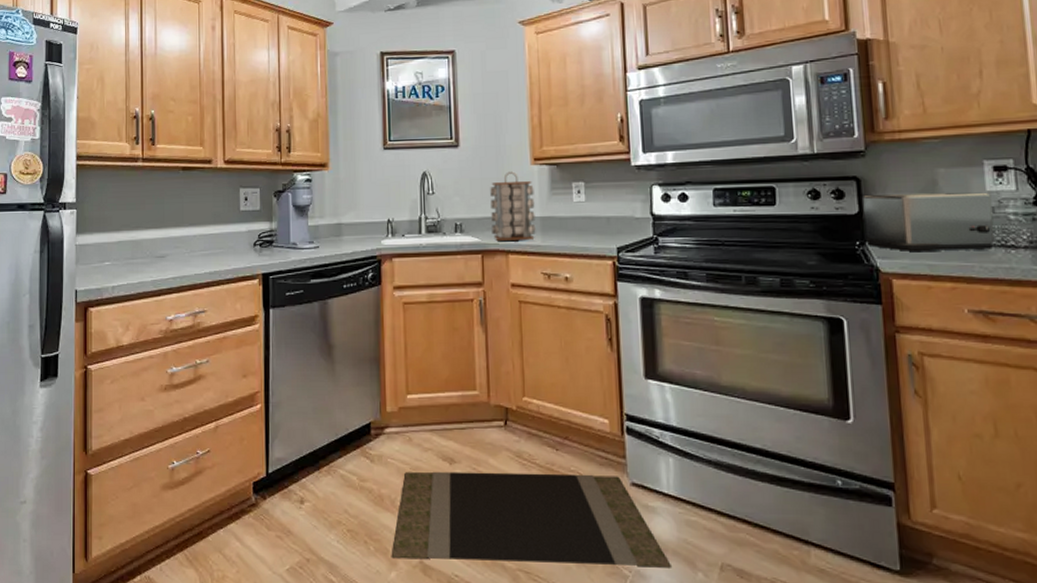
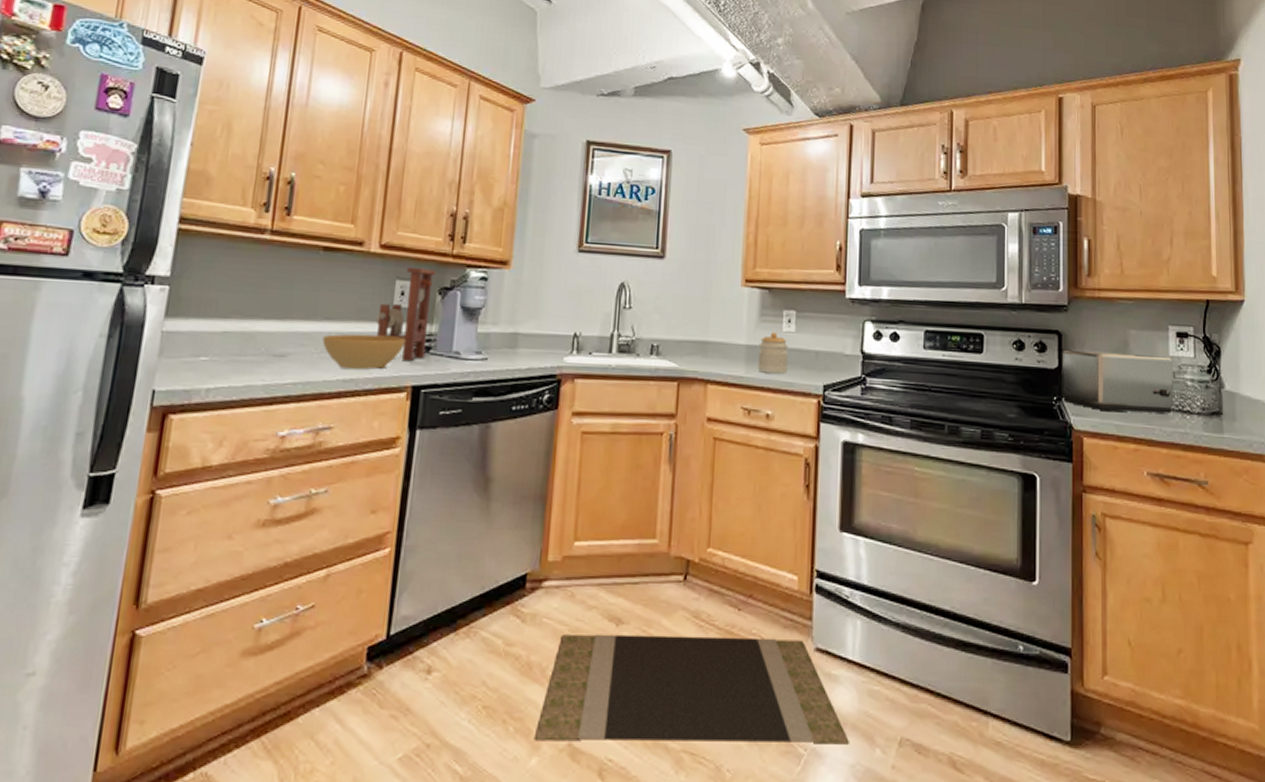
bowl: none [190,234,253,263] -> present [322,334,406,370]
paper towel holder: none [228,176,270,254] -> present [375,267,436,362]
spice rack: present [489,171,536,242] -> none [692,291,742,371]
jar: none [552,203,581,241] -> present [757,332,788,374]

